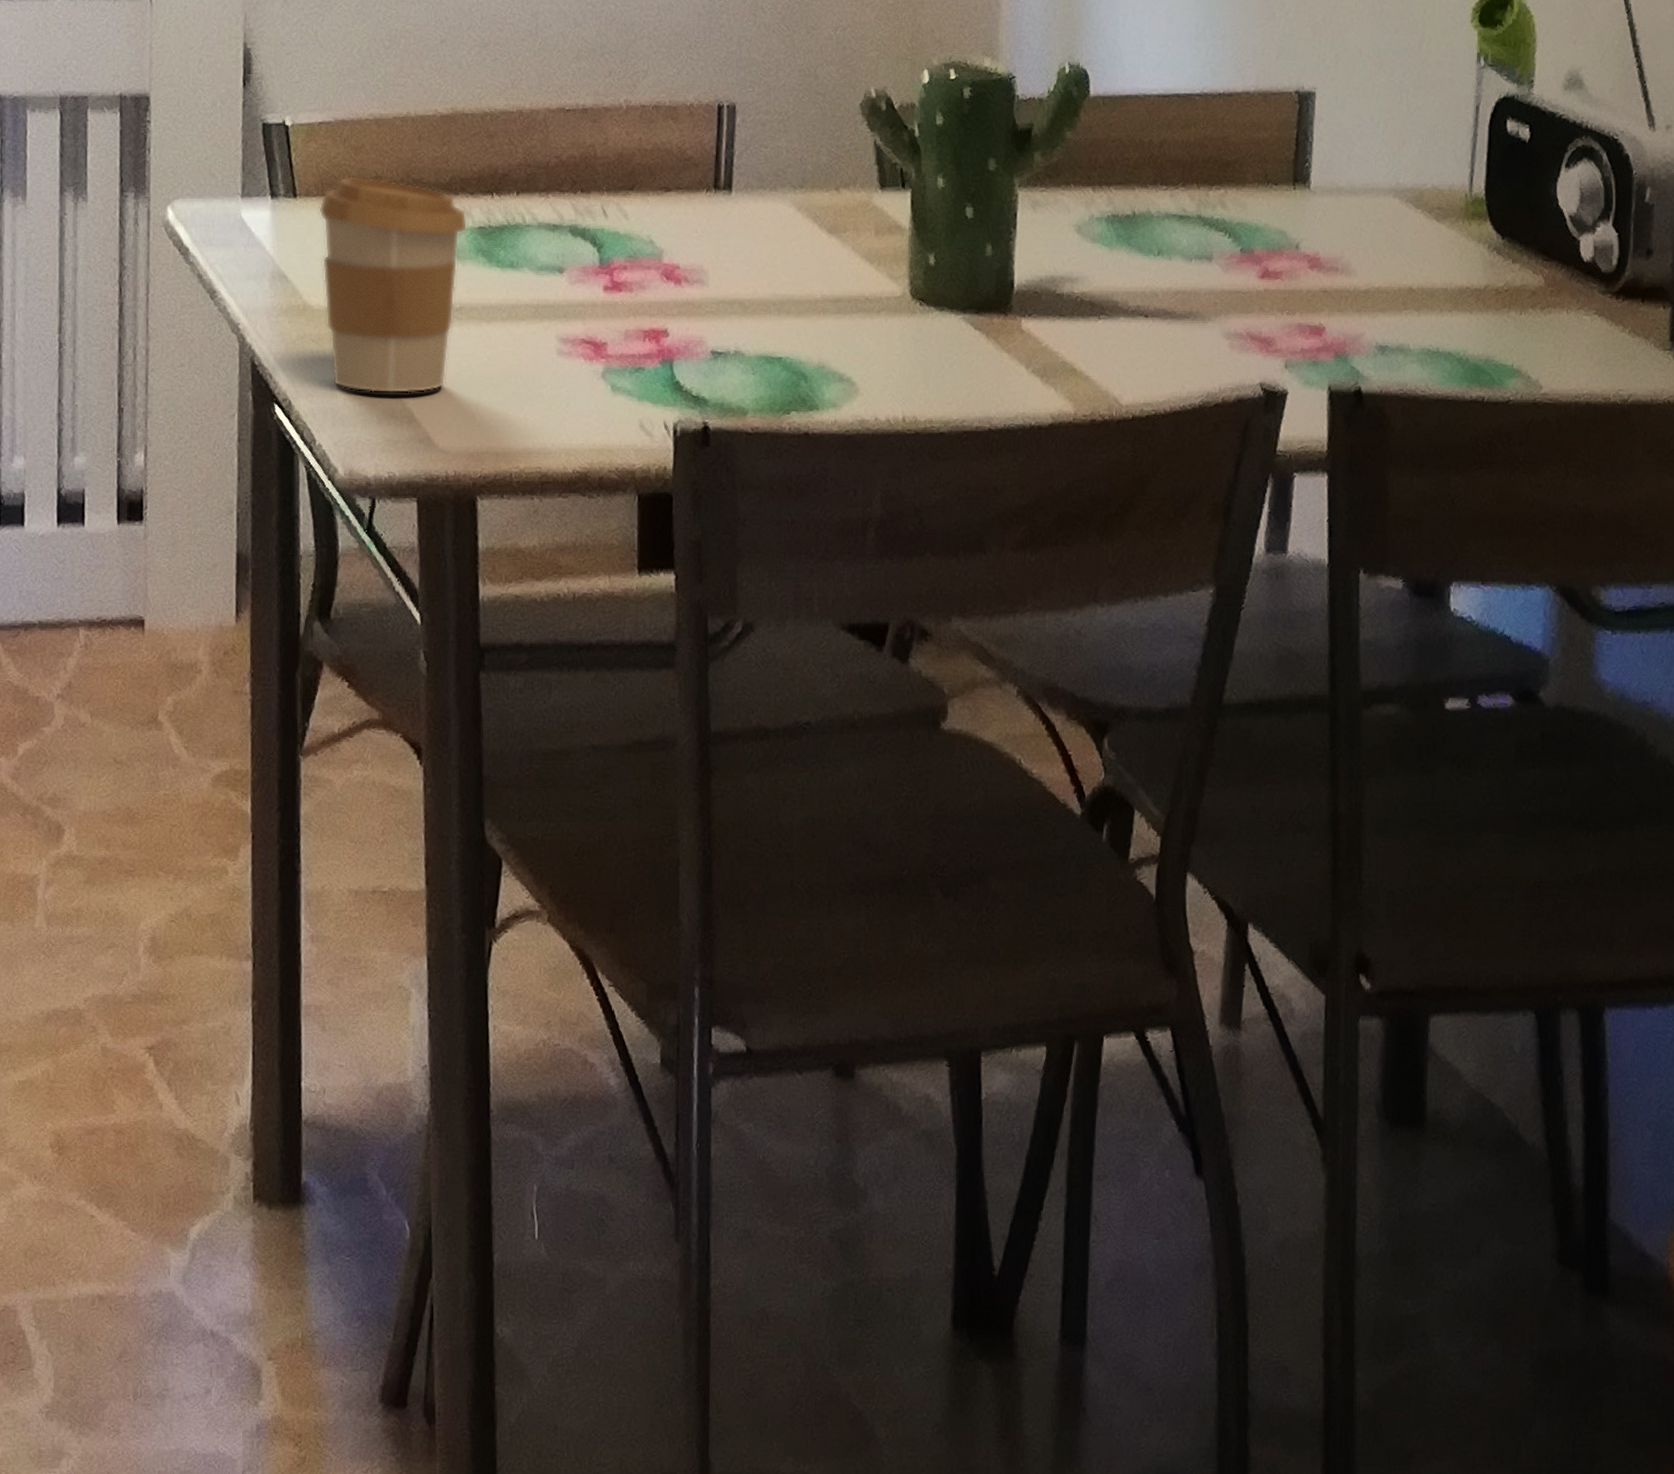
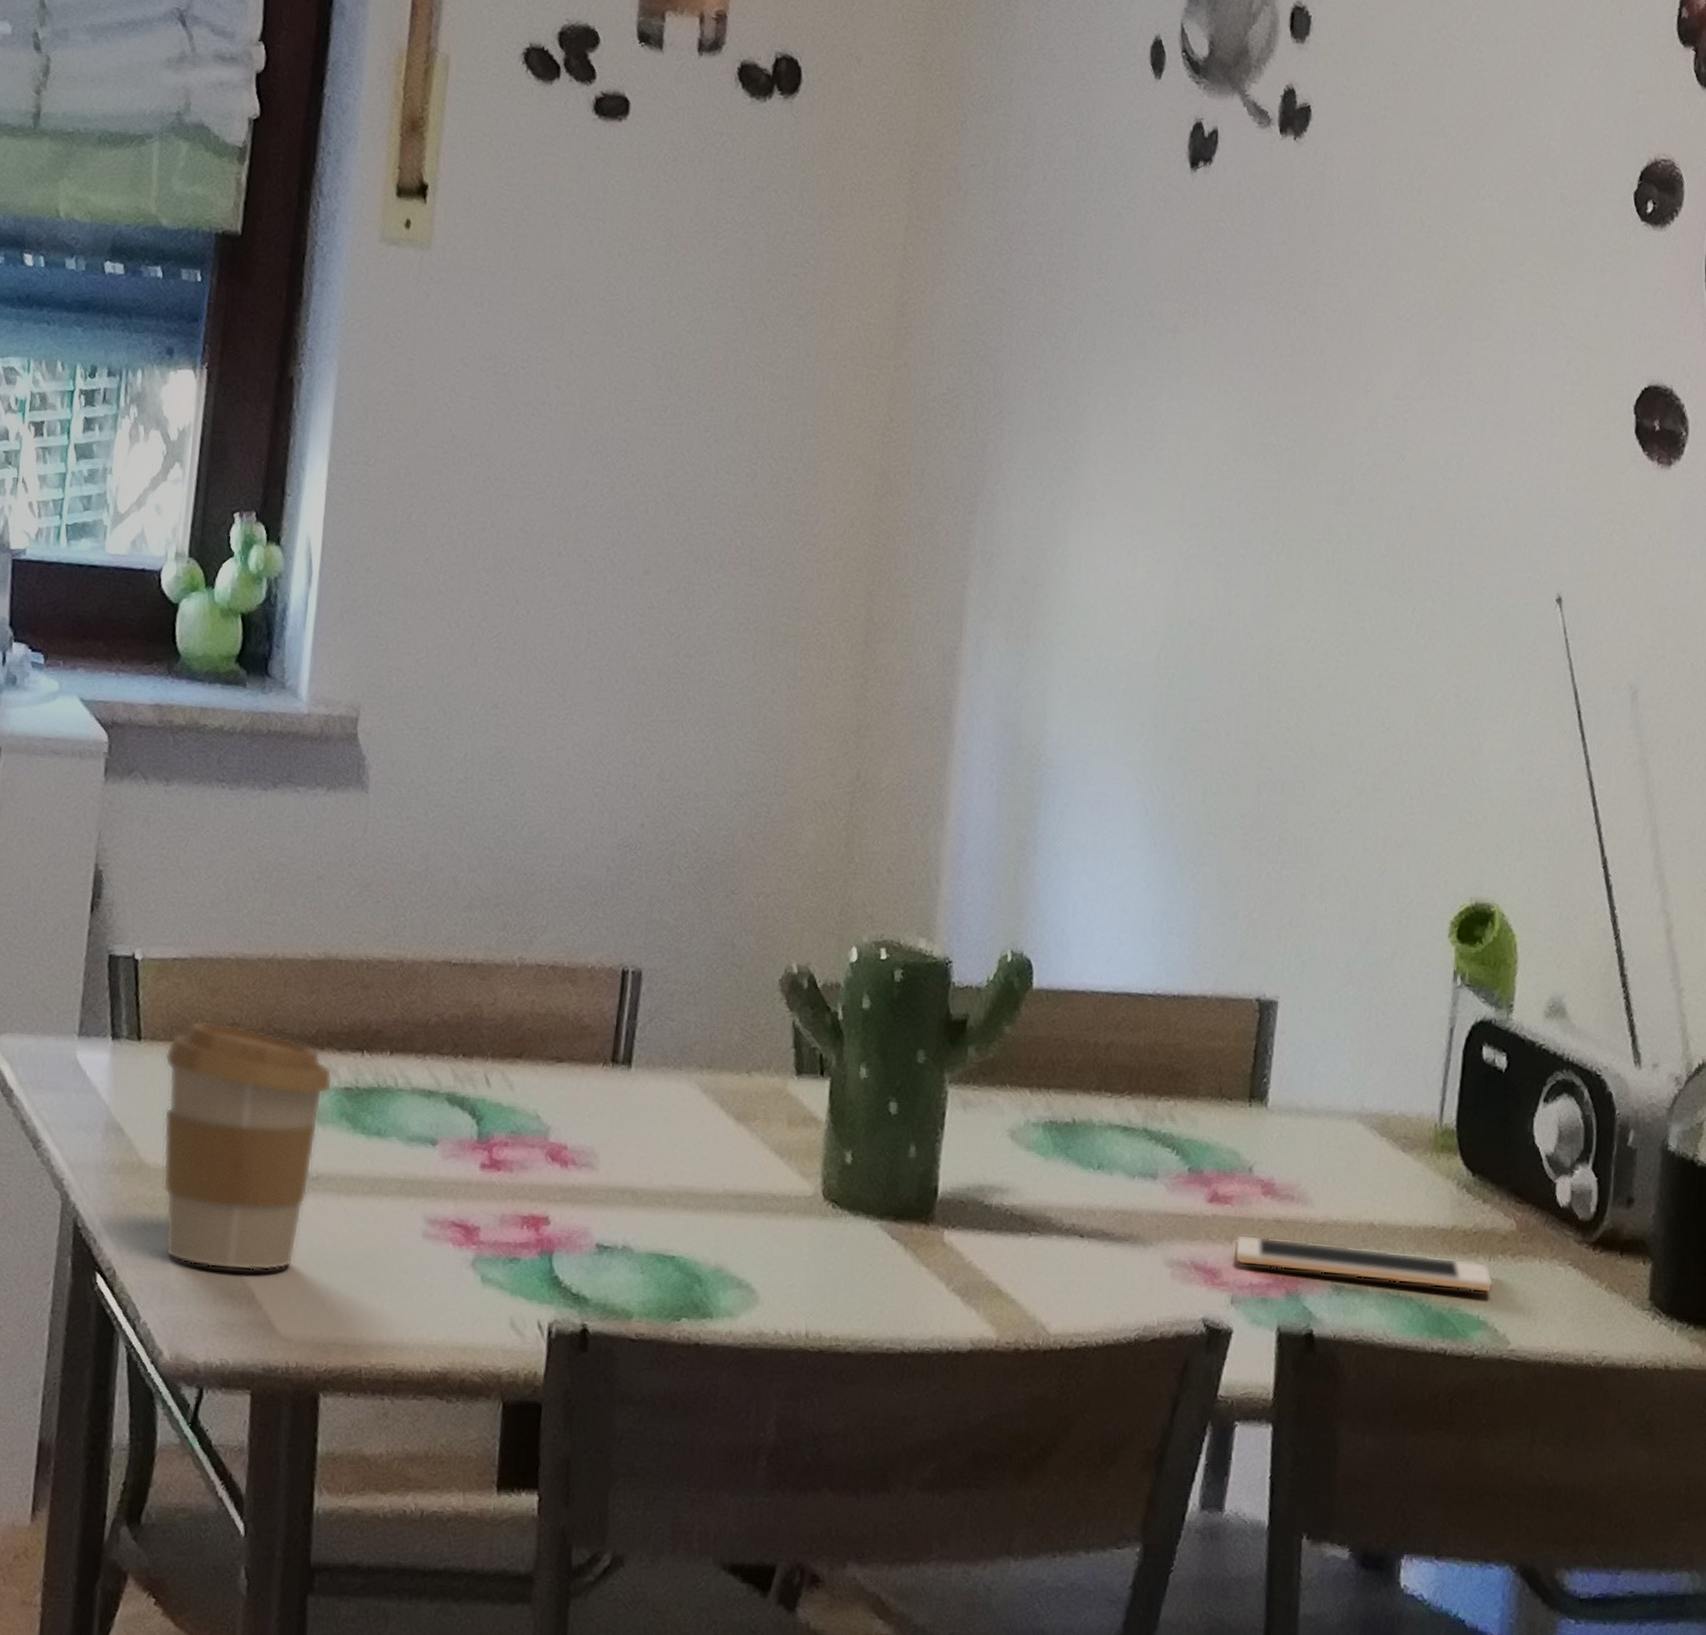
cell phone: none [1286,305,1525,344] -> present [1234,1234,1494,1294]

